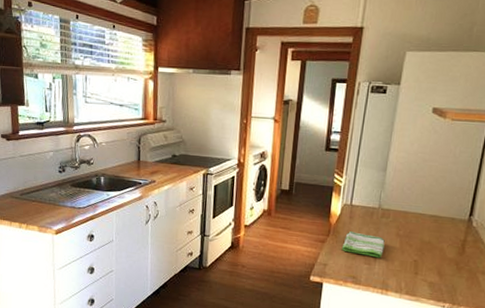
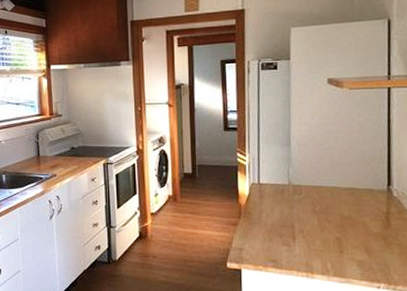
dish towel: present [341,231,385,258] -> none [256,211,302,238]

